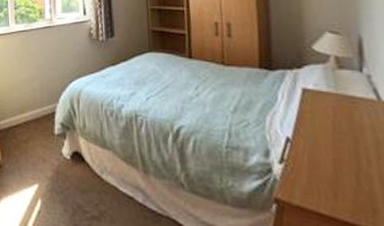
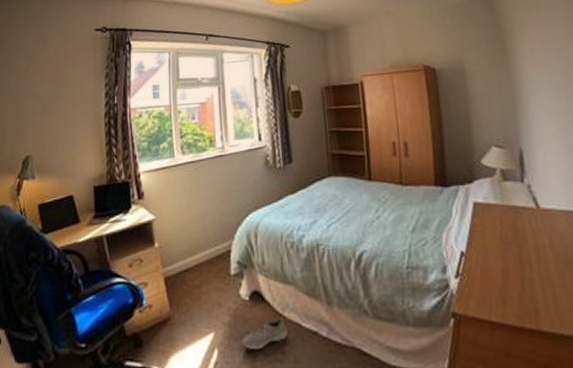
sneaker: none [63,179,105,206] -> present [242,317,287,350]

